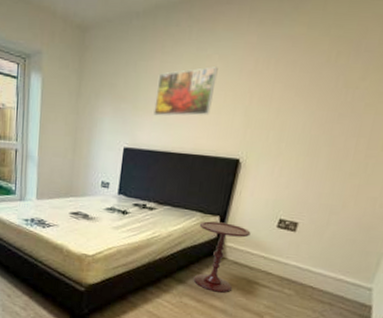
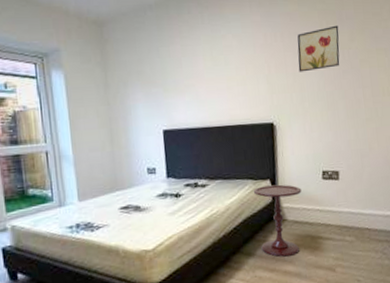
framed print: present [153,67,218,116] -> none [182,44,237,95]
wall art: none [285,57,352,109] -> present [297,25,340,72]

